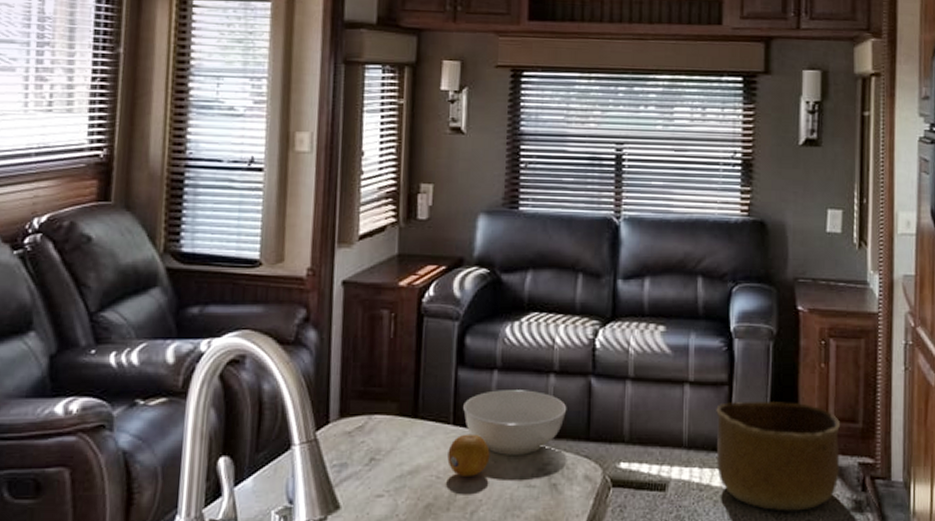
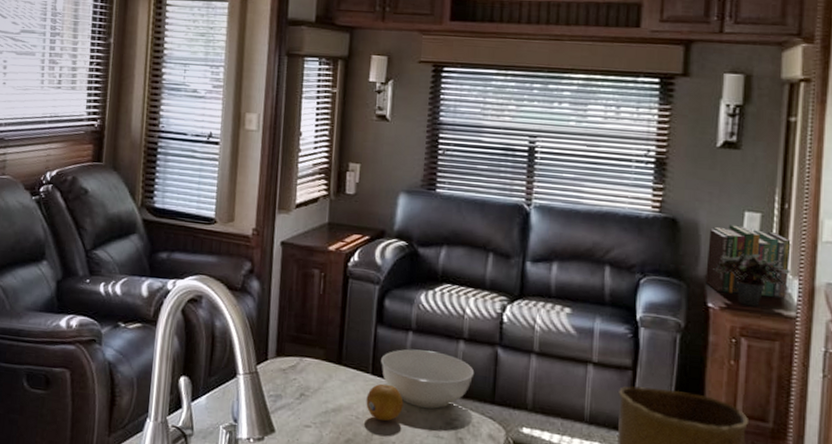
books: none [794,224,871,295] -> present [705,225,791,299]
potted plant: none [802,251,871,306] -> present [714,253,790,307]

